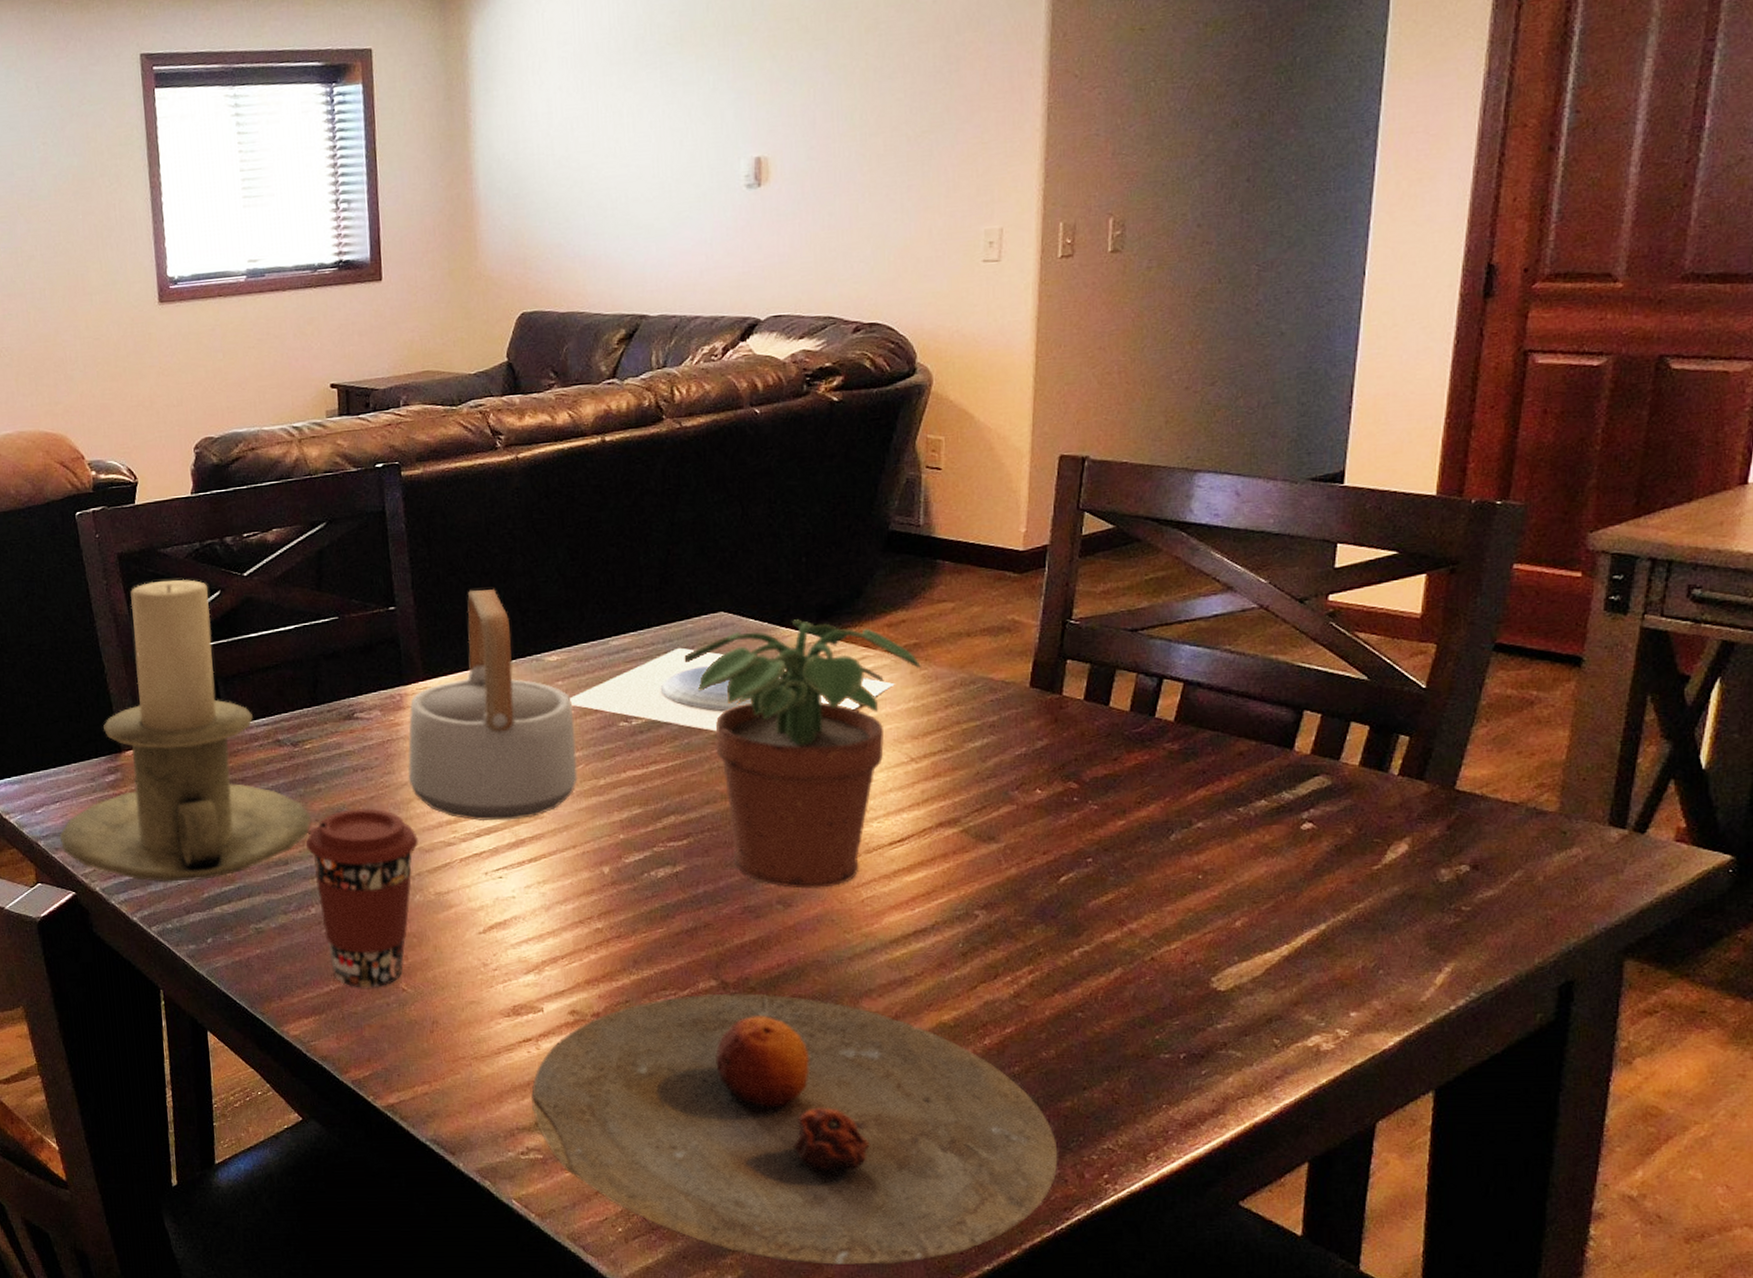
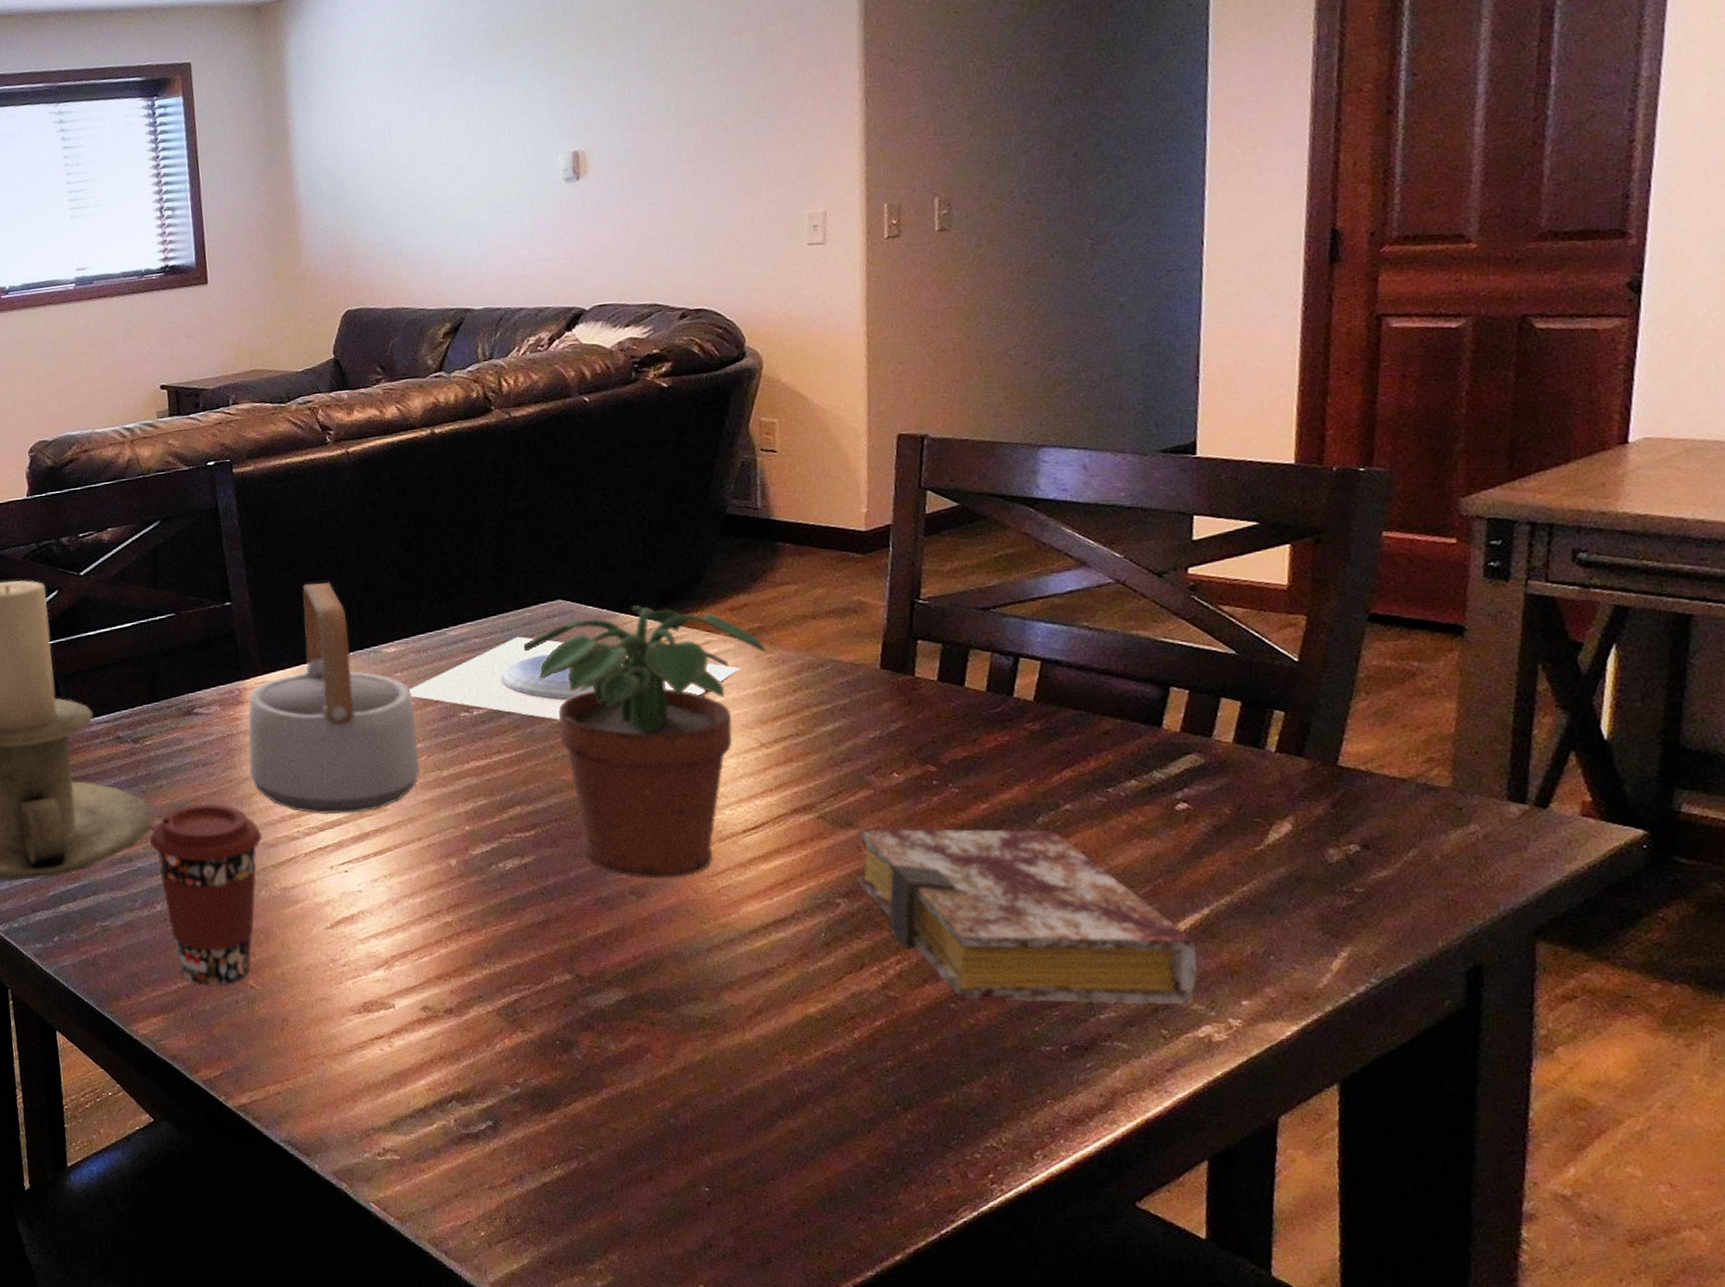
plate: present [530,993,1059,1266] -> none [385,987,940,1271]
book: none [996,842,1312,1016] -> present [858,828,1198,1005]

